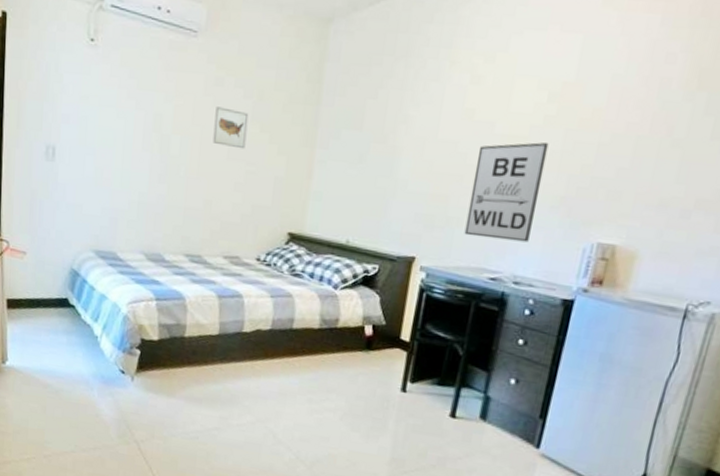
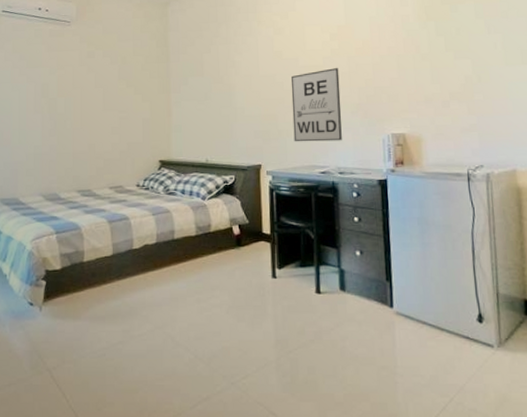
wall art: present [212,107,249,149] -> none [90,72,117,101]

